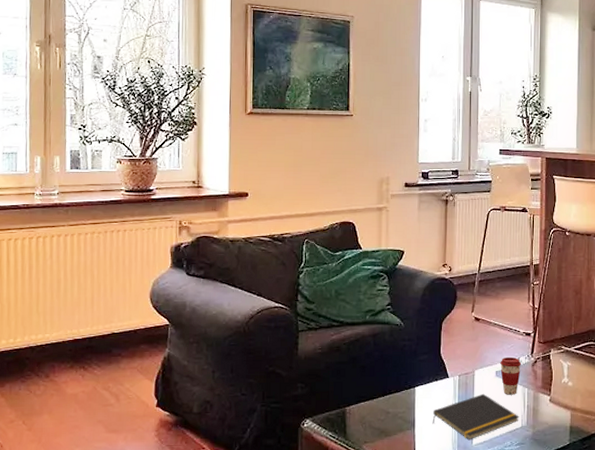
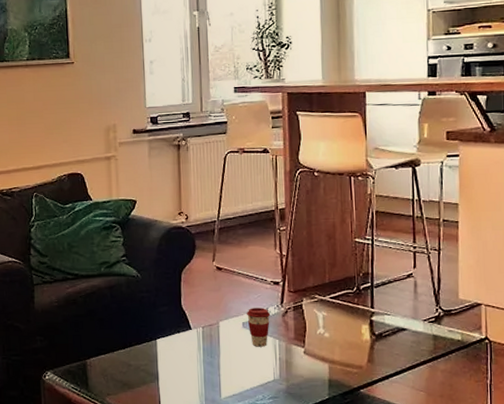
notepad: present [432,393,519,440] -> none [176,345,271,394]

